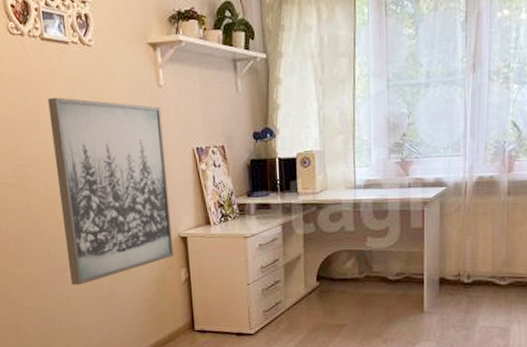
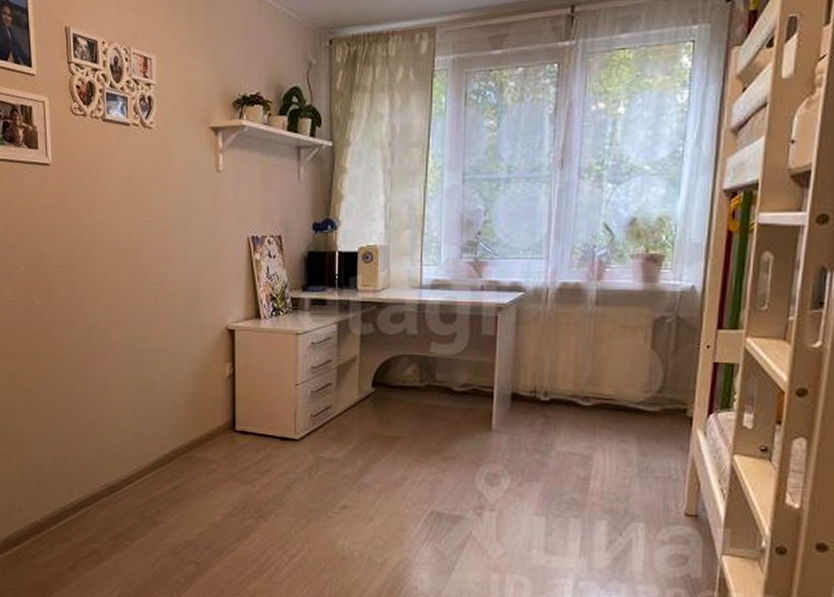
wall art: present [48,97,173,286] -> none [104,178,219,374]

